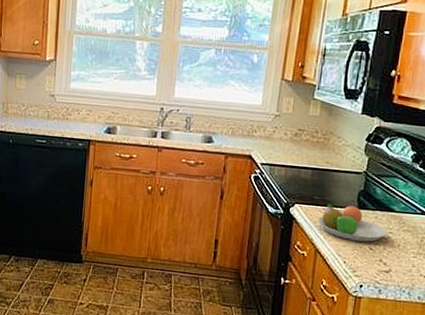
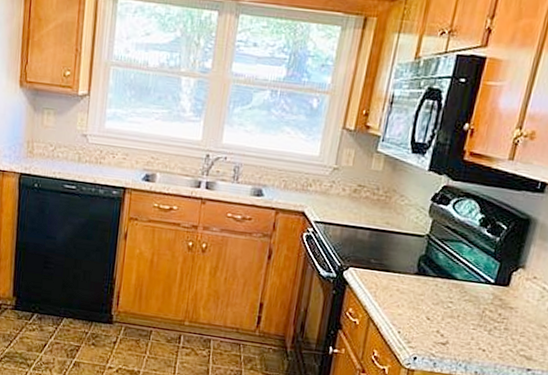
fruit bowl: present [318,203,387,242] -> none [373,268,447,312]

